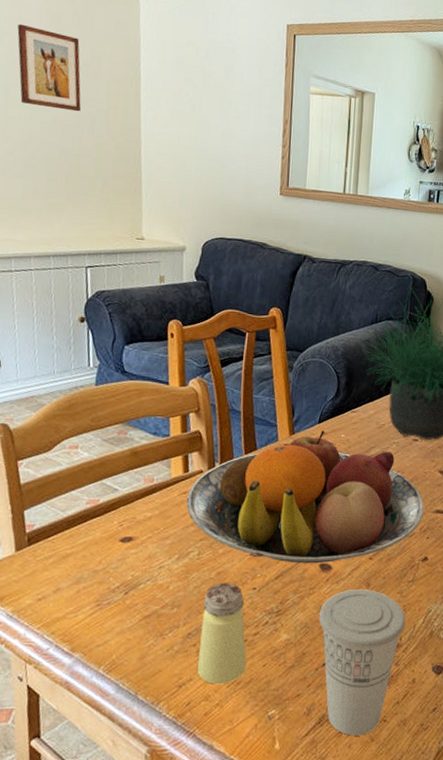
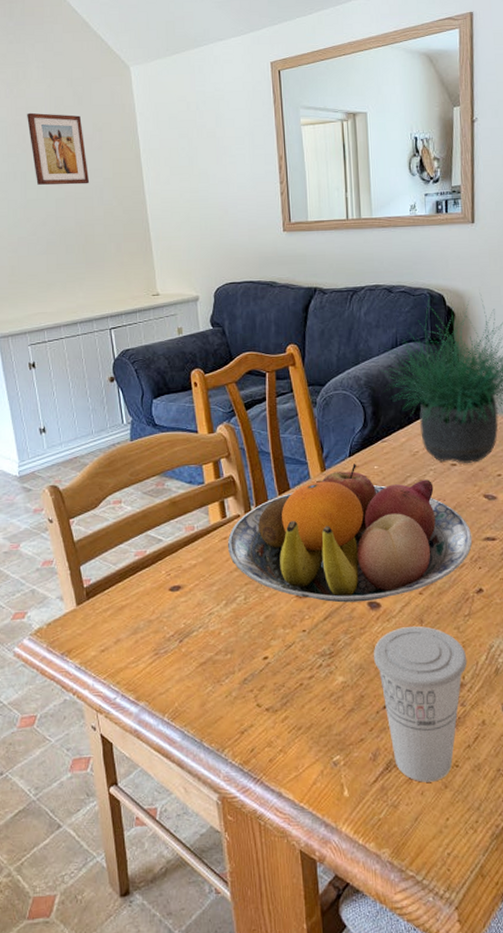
saltshaker: present [197,583,246,685] -> none [255,626,305,730]

